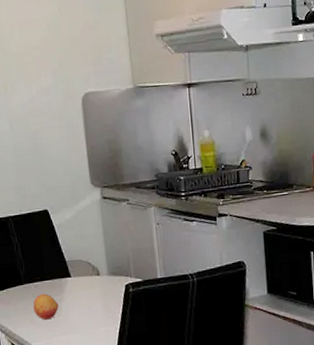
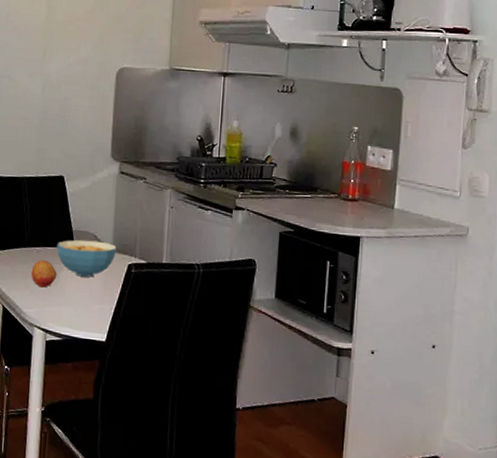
cereal bowl: none [53,267,112,304] -> present [56,239,117,277]

